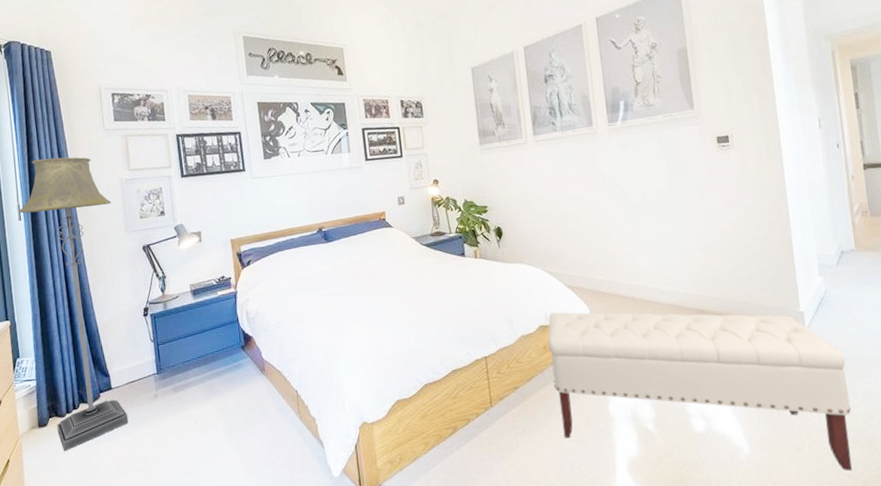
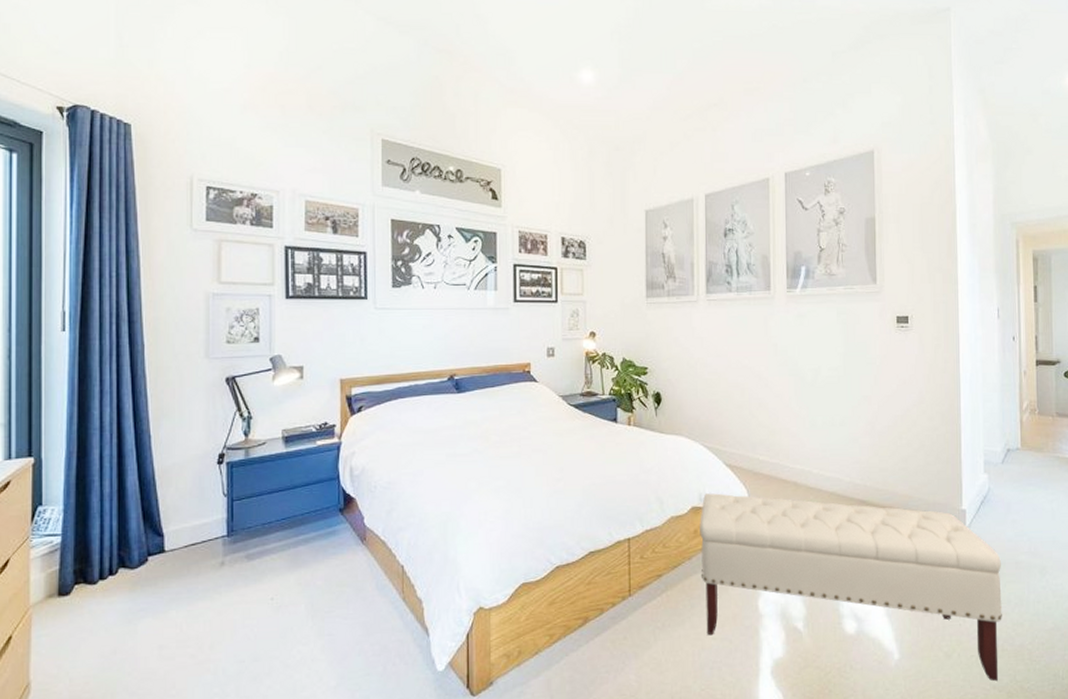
floor lamp: present [18,157,129,452] -> none [62,256,191,628]

